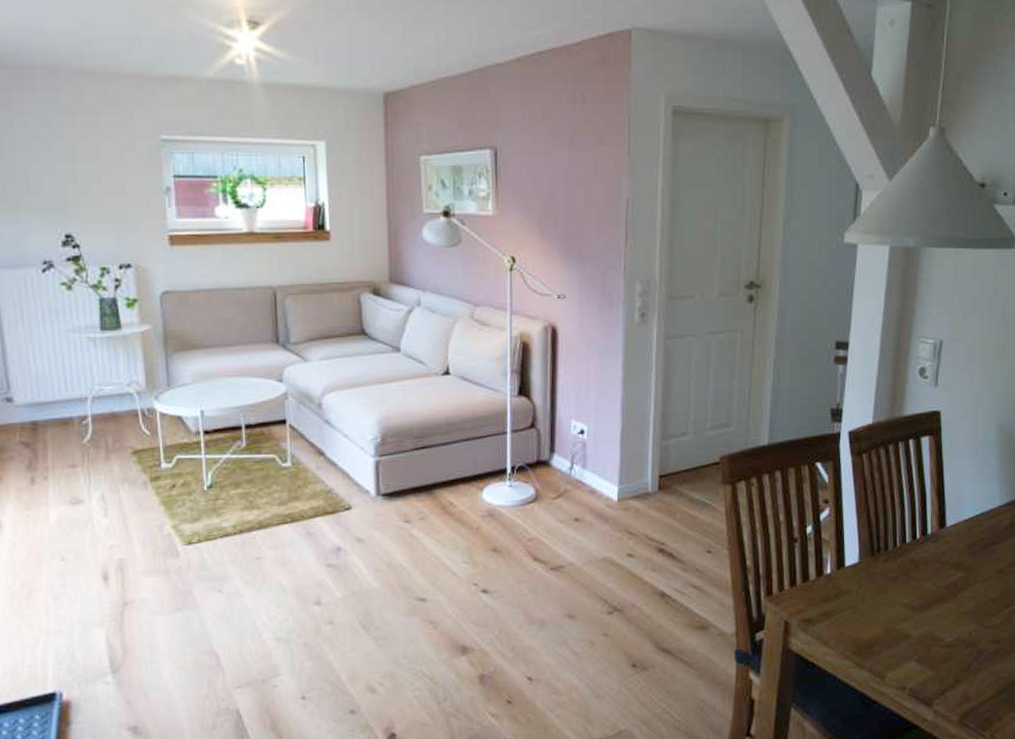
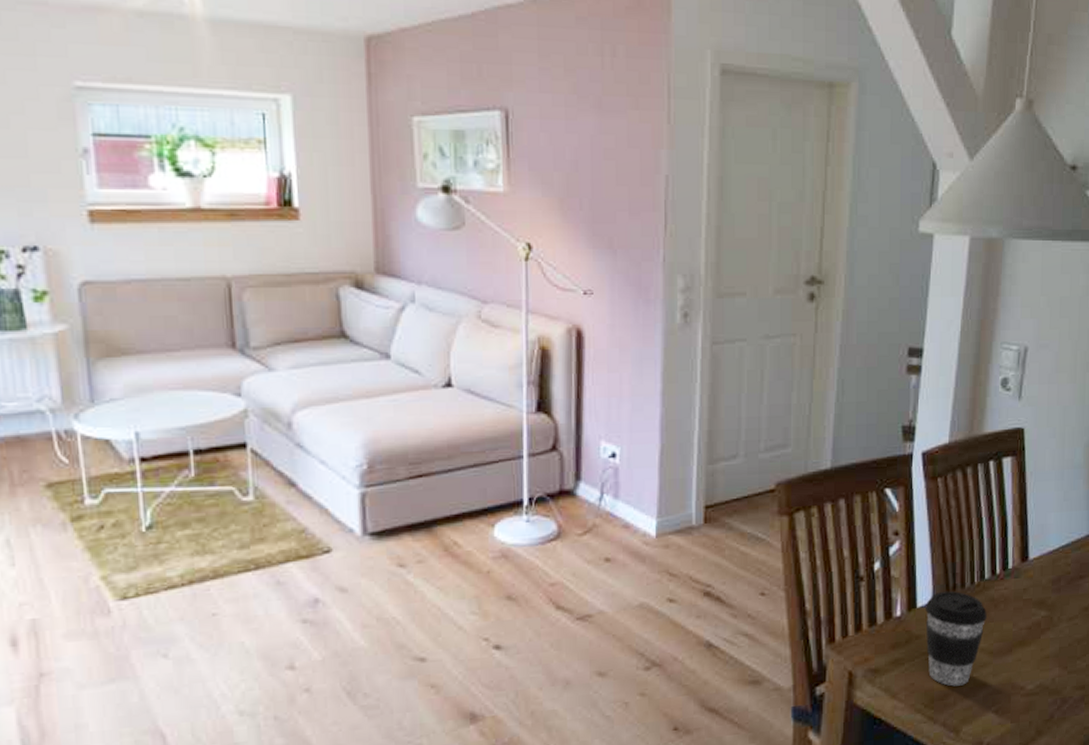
coffee cup: none [853,552,908,637] -> present [925,591,987,687]

